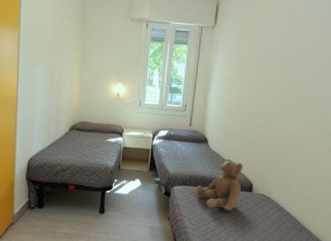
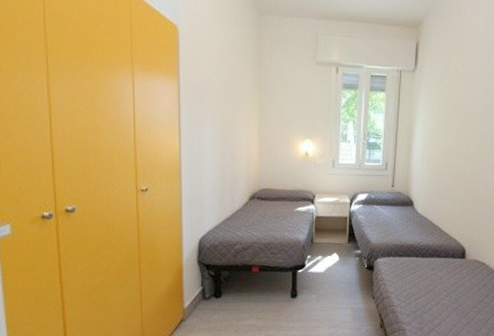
teddy bear: present [195,158,243,211] -> none [401,222,454,282]

